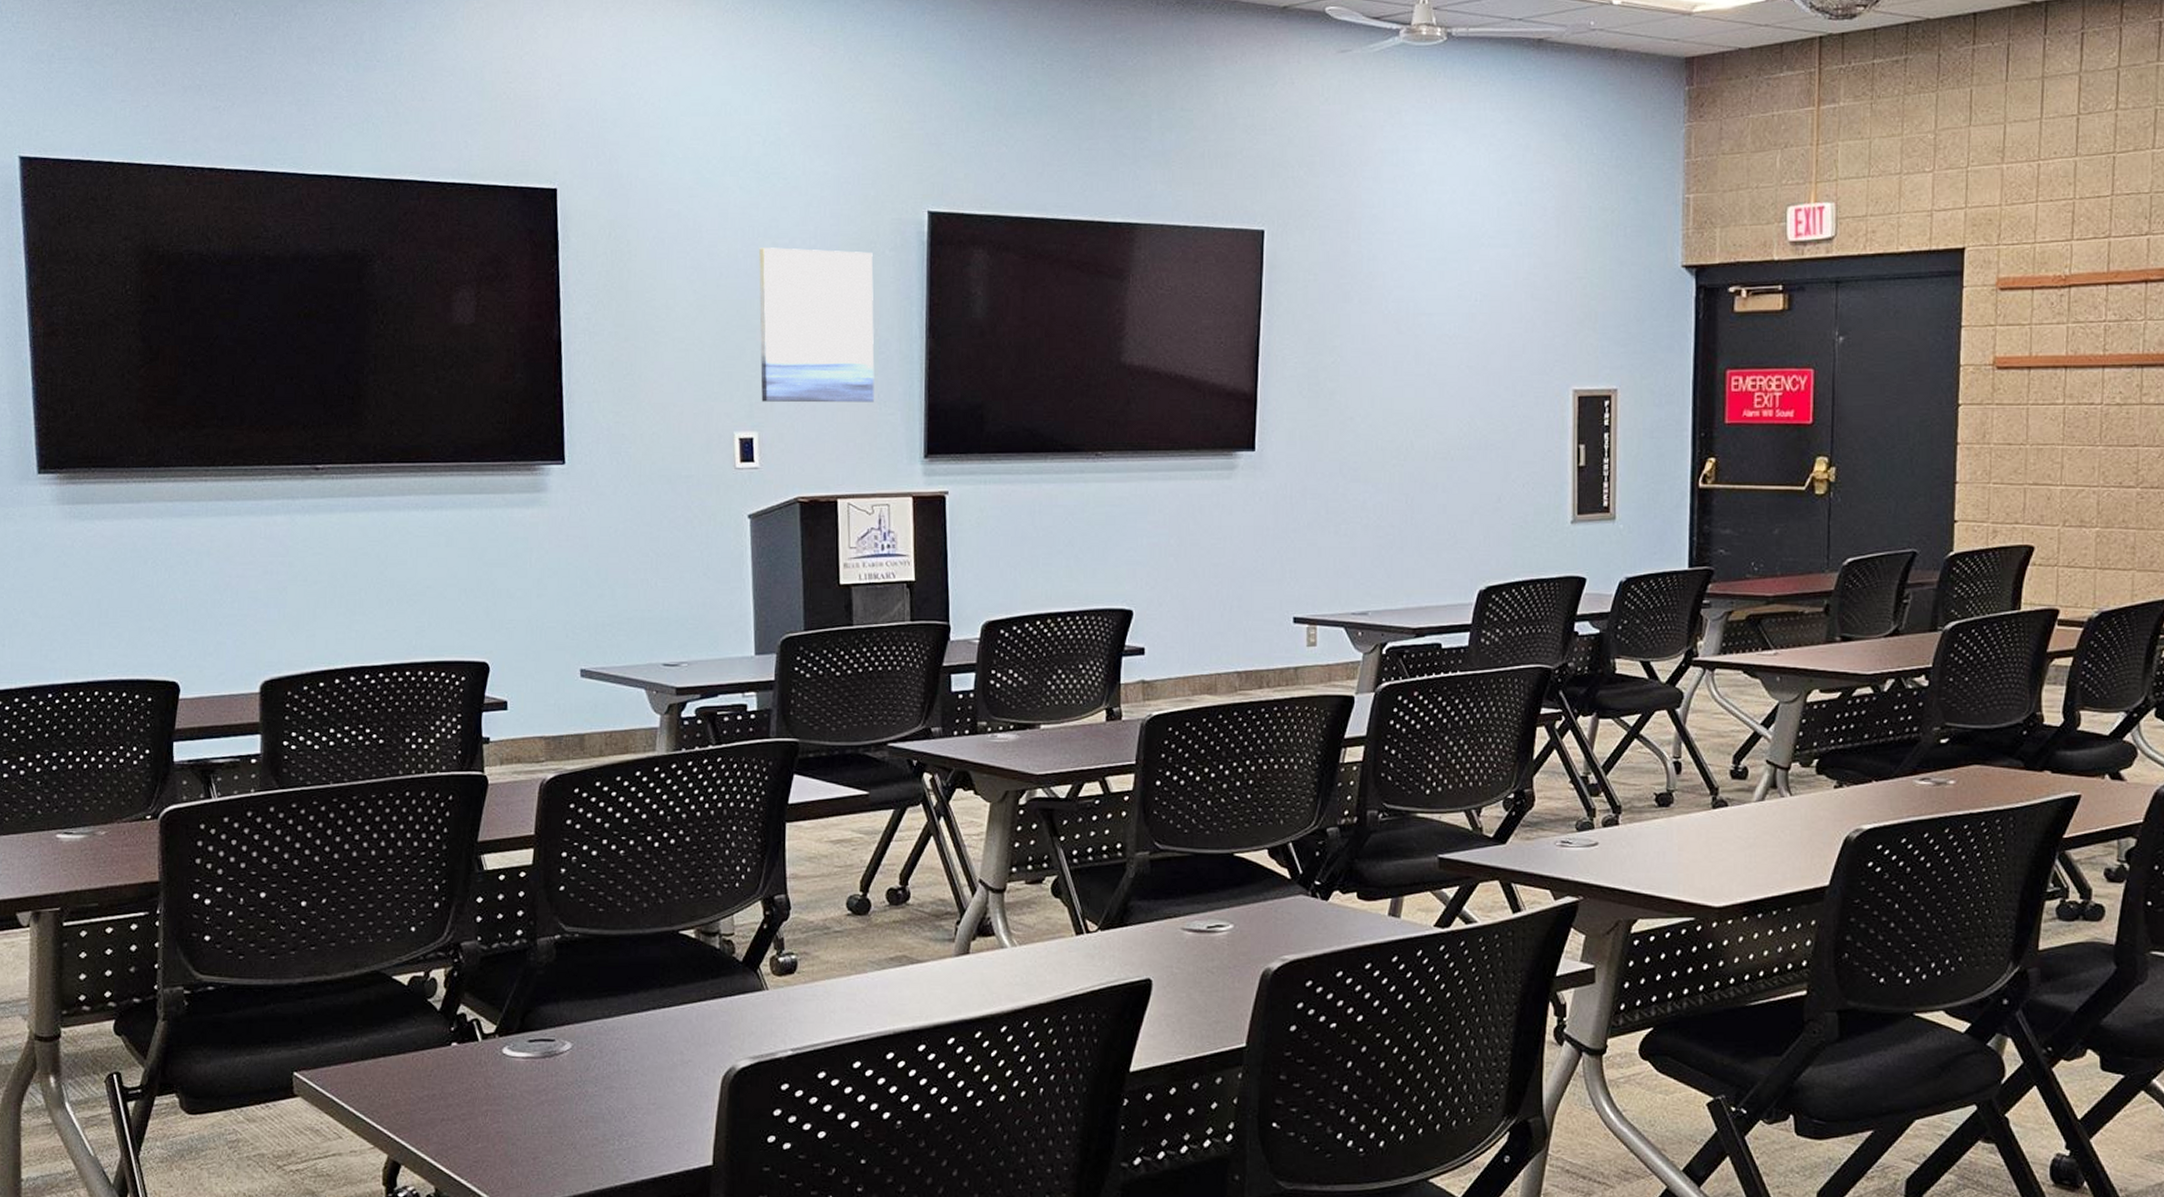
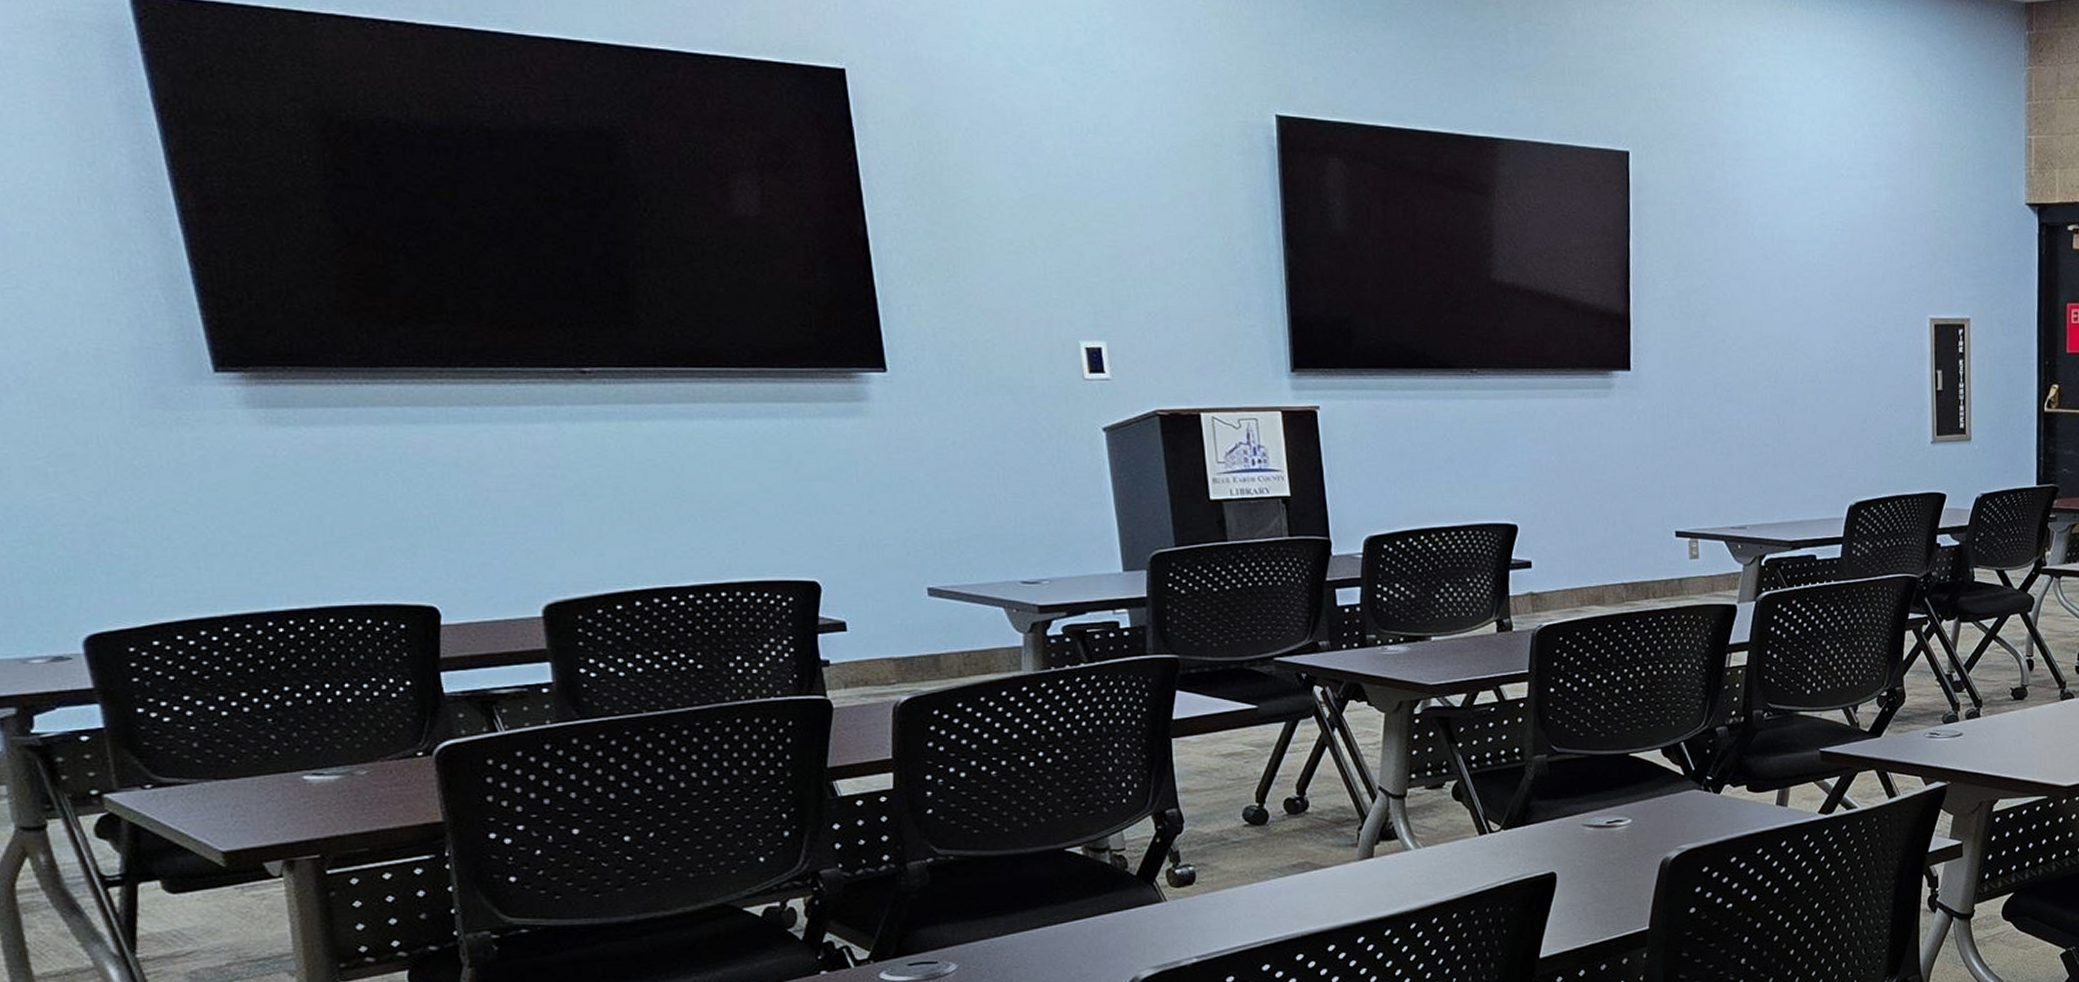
wall art: present [759,247,875,403] -> none [1090,145,1232,314]

